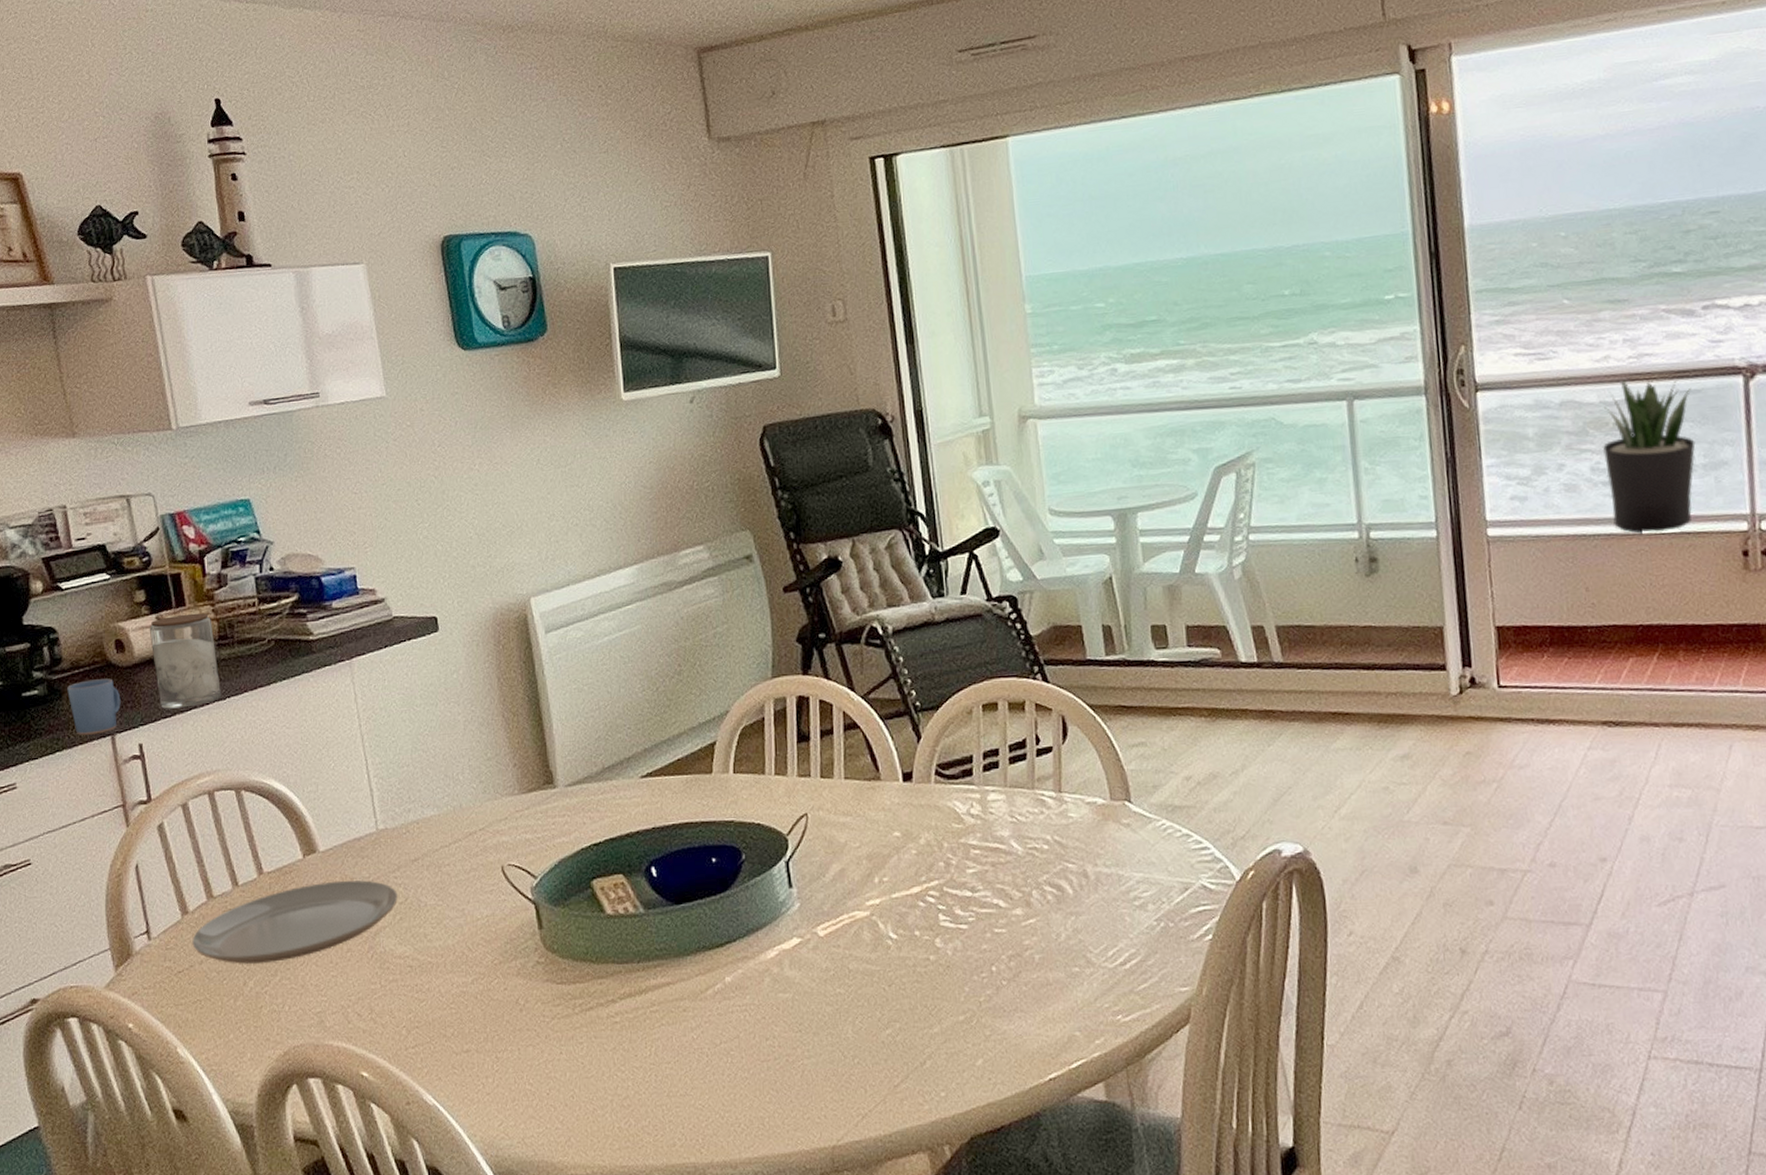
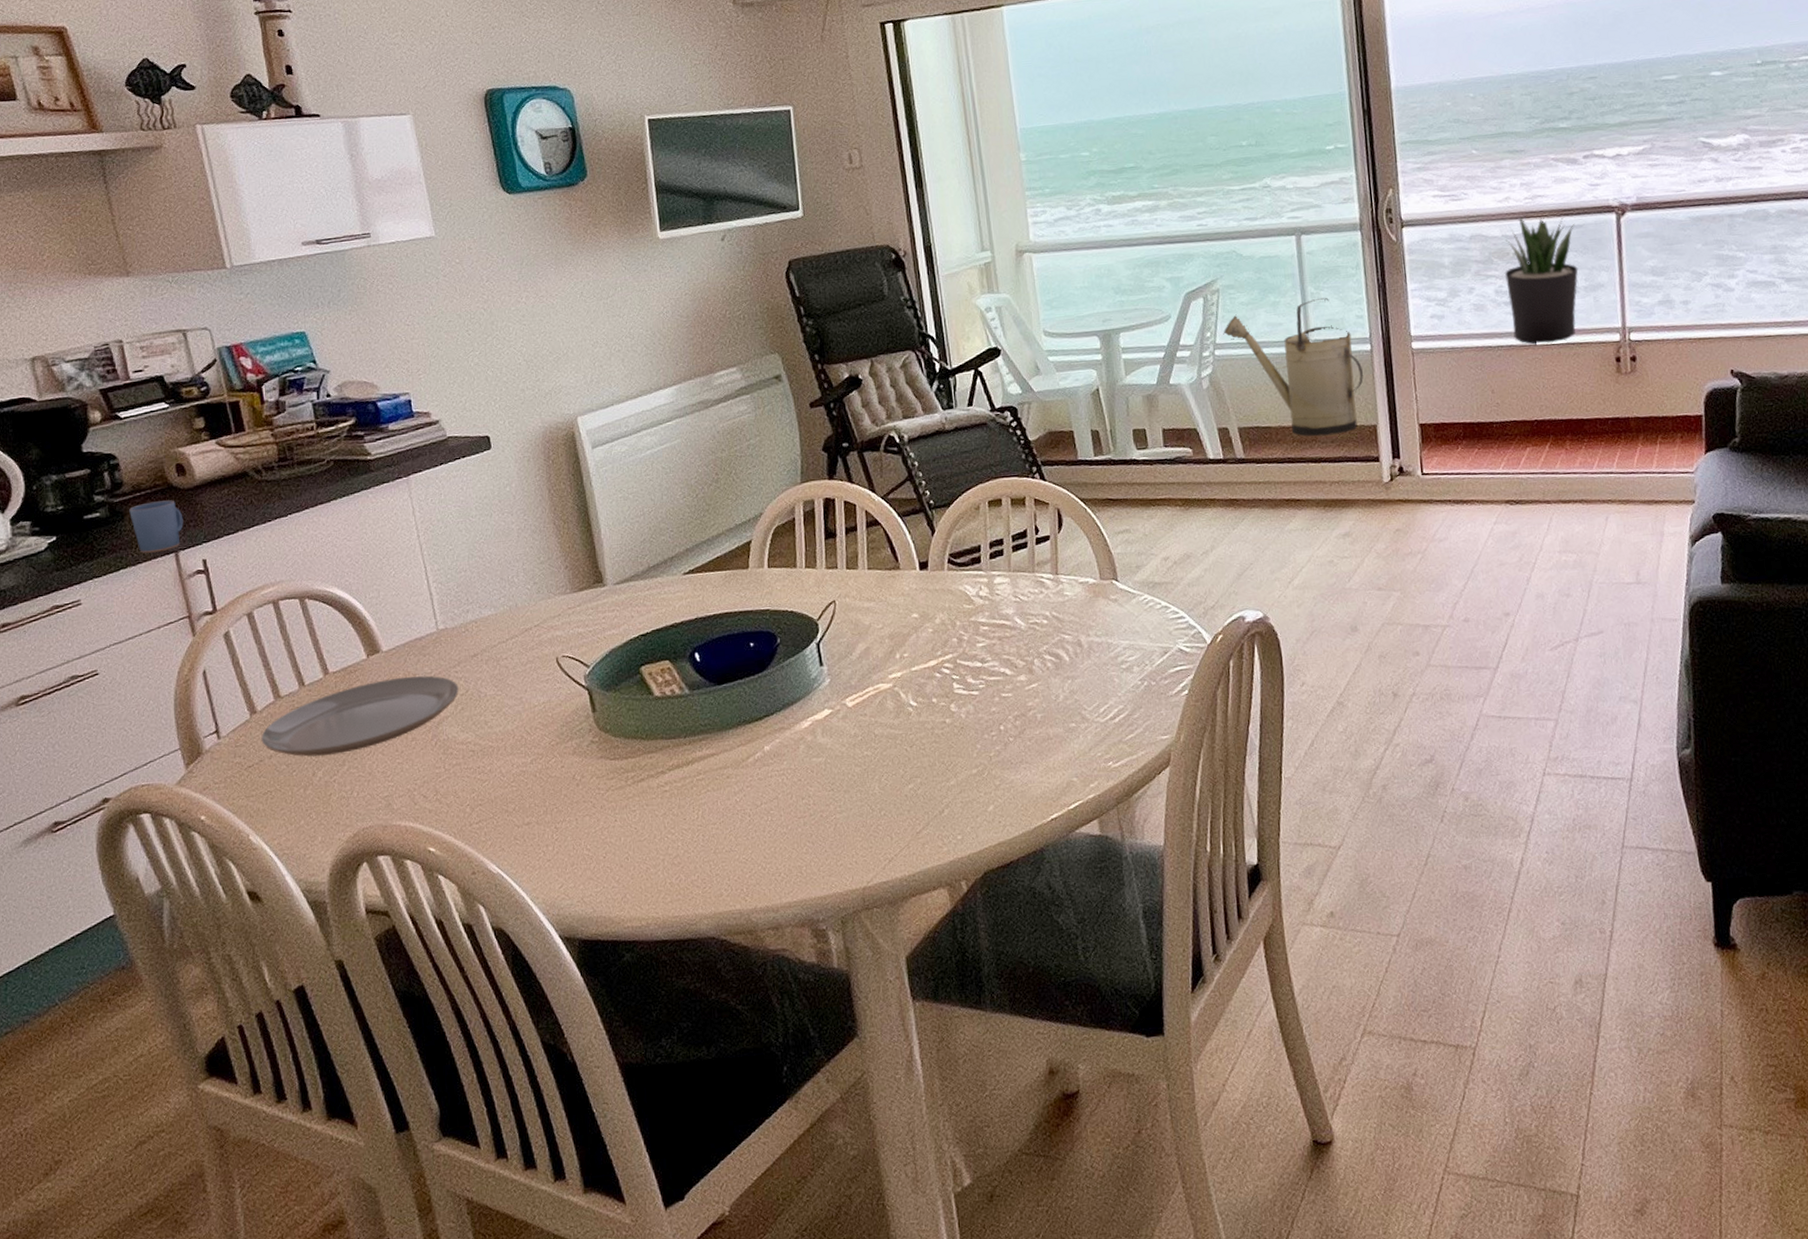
jar: present [149,613,222,709] -> none [209,437,283,527]
watering can: none [1259,473,1427,639] -> present [1223,297,1363,437]

